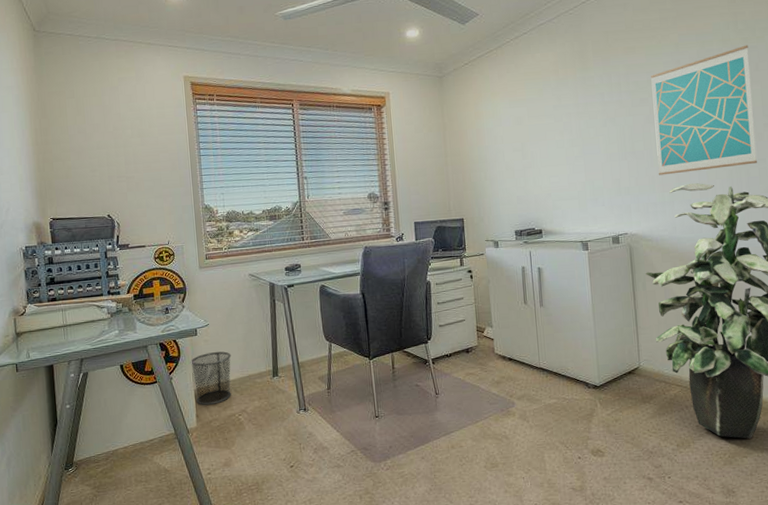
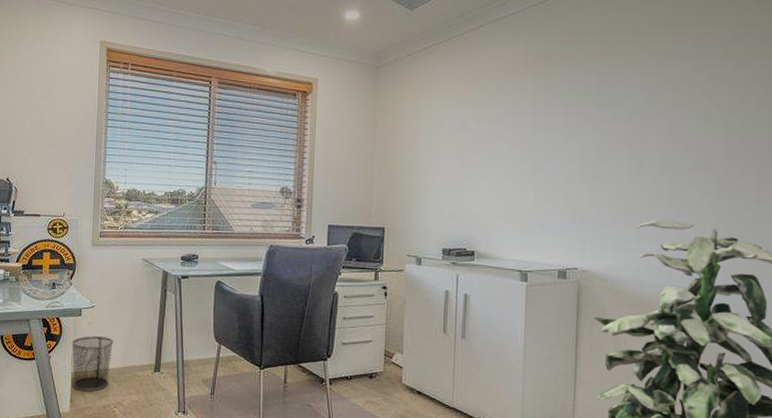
wall art: present [651,45,758,175] -> none [625,62,760,206]

